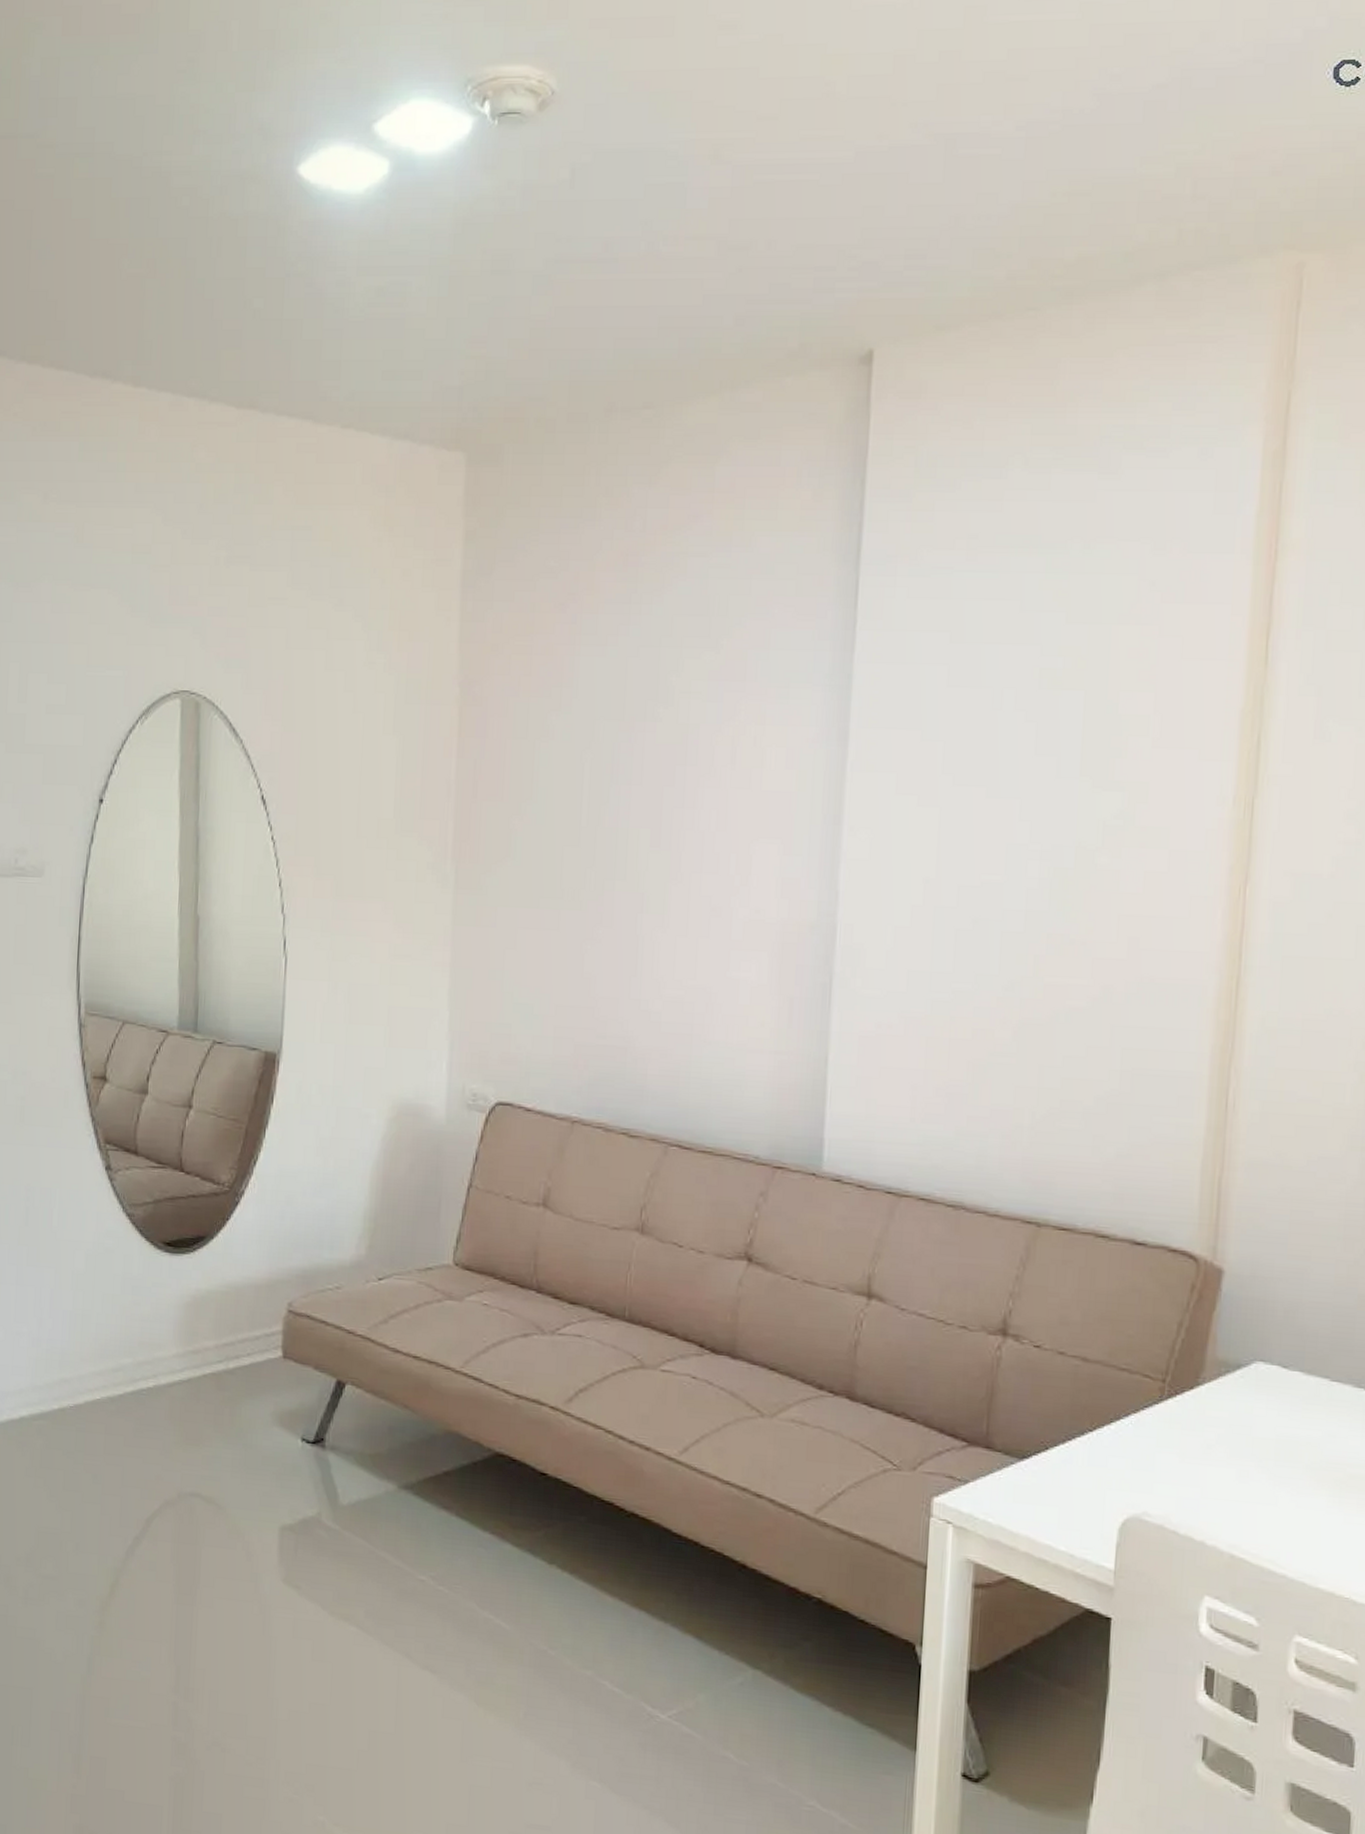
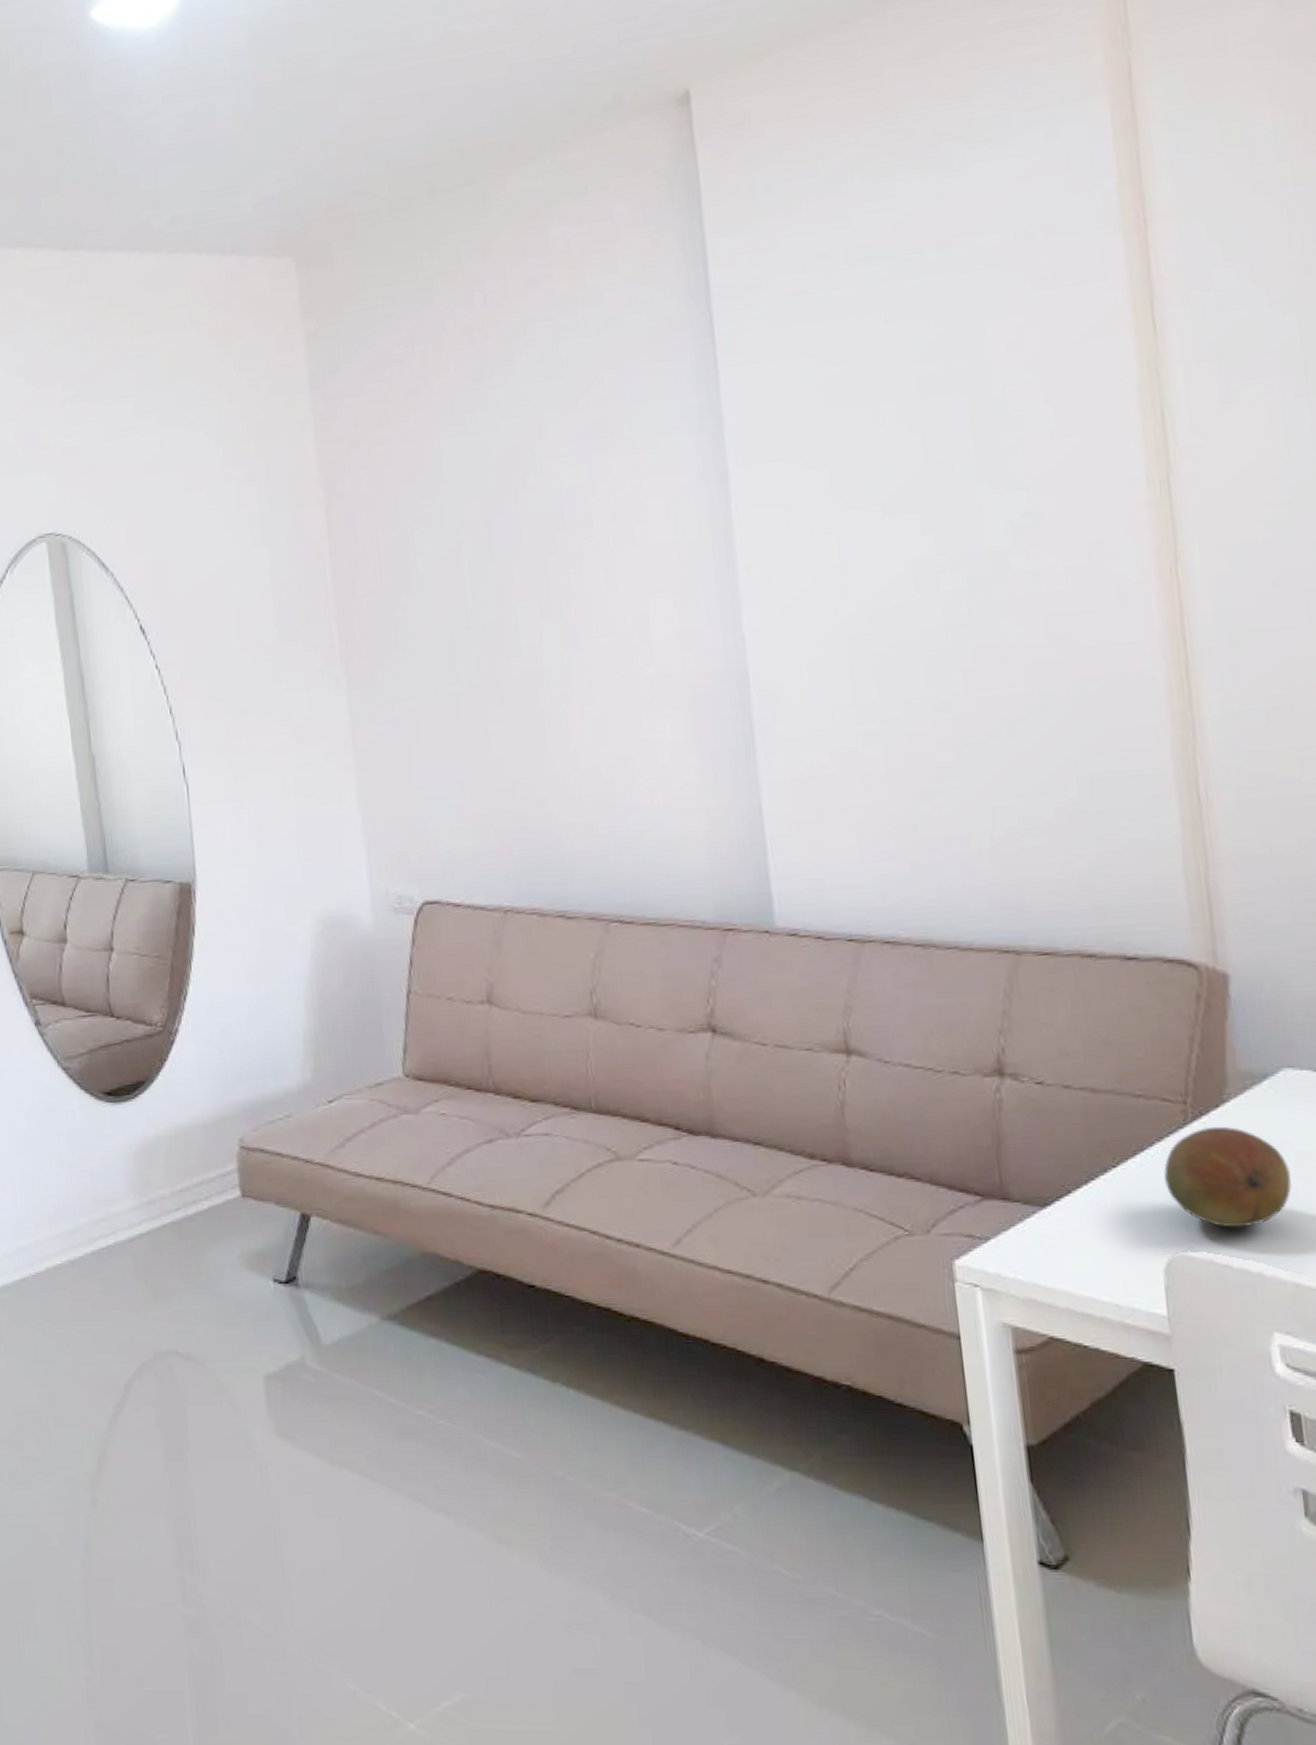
fruit: none [1133,1405,1245,1500] -> present [1164,1126,1292,1228]

